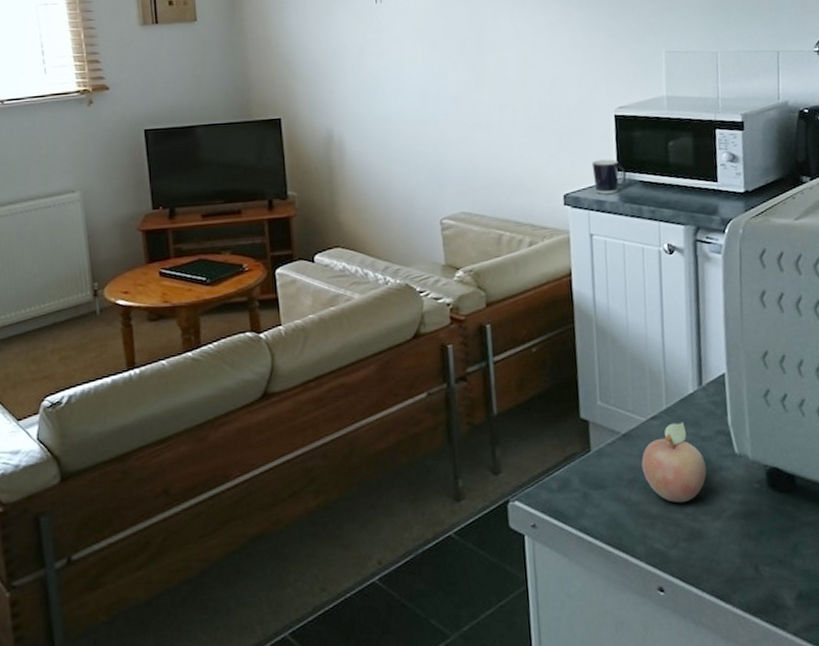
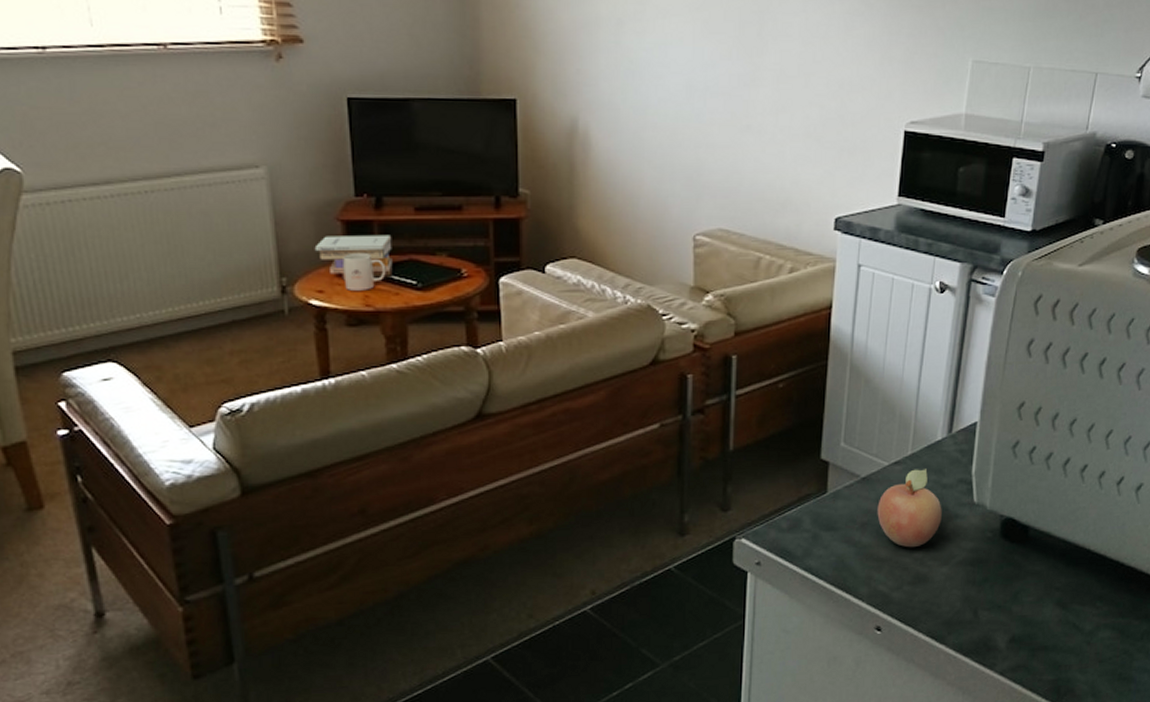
books: none [120,239,186,282] -> present [314,234,393,281]
mug: none [144,256,180,291] -> present [343,252,386,292]
mug: present [591,159,627,194] -> none [870,181,907,221]

